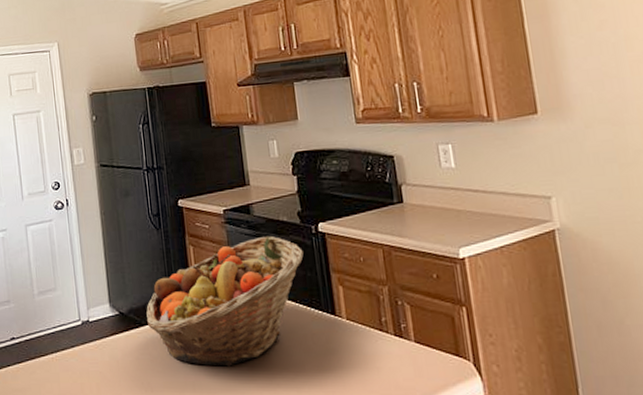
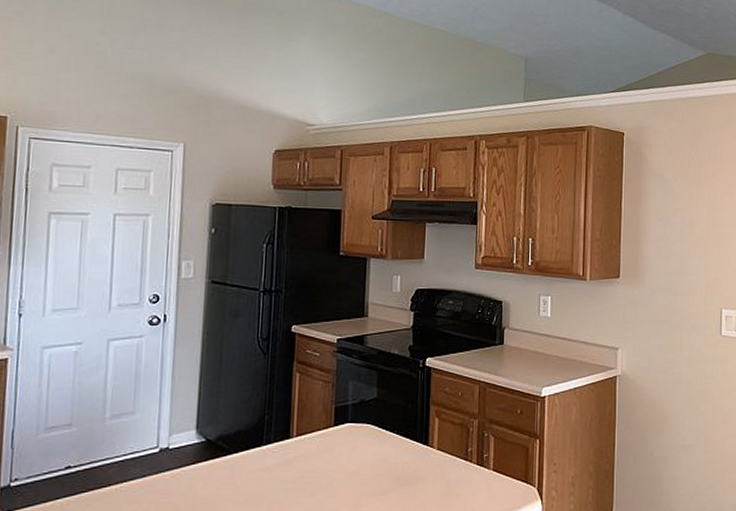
fruit basket: present [146,236,304,366] -> none [235,367,408,495]

